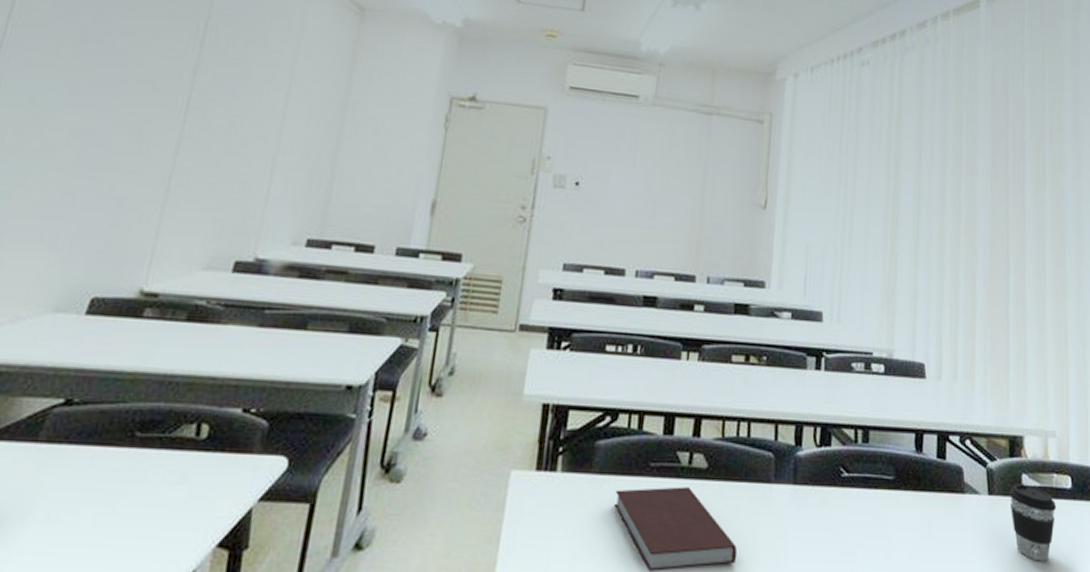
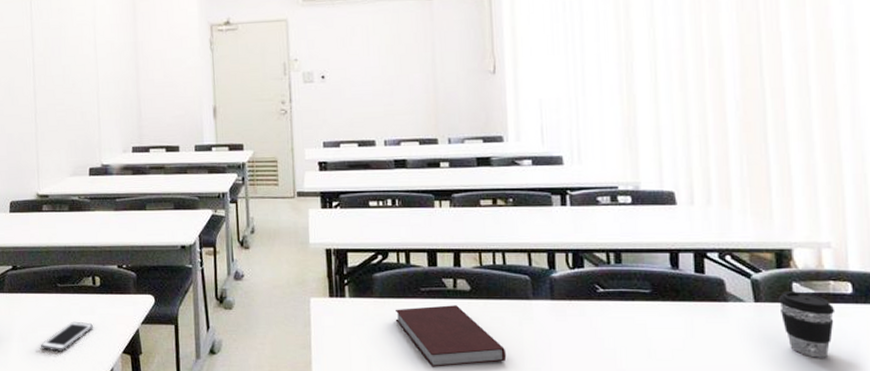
cell phone: none [77,493,179,543] -> present [41,321,93,352]

